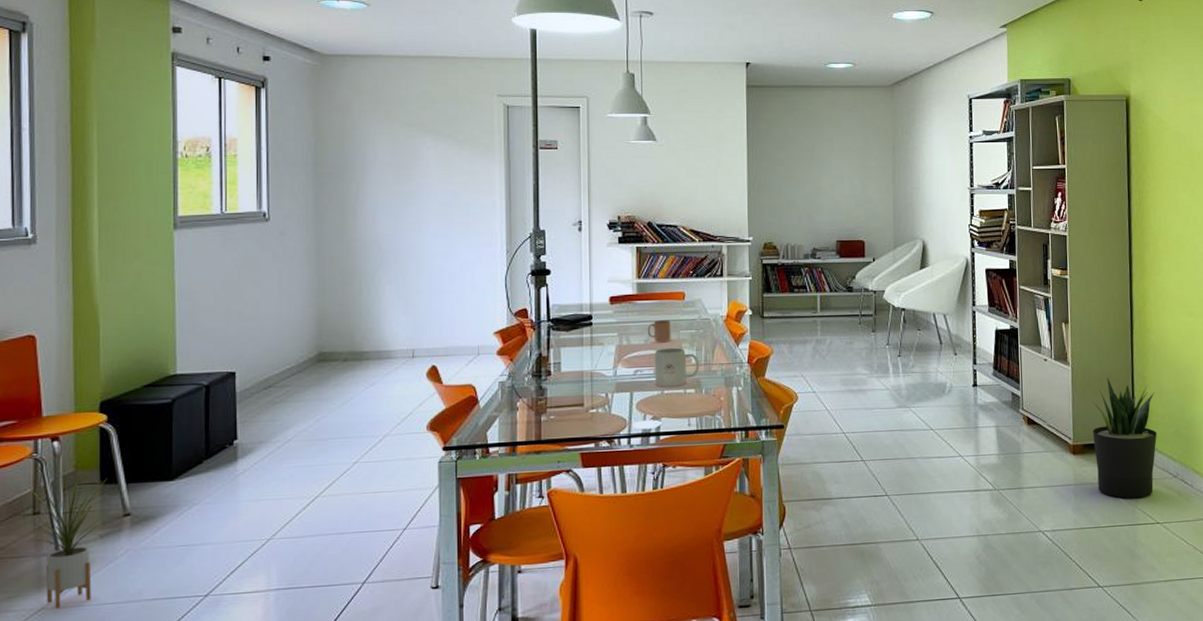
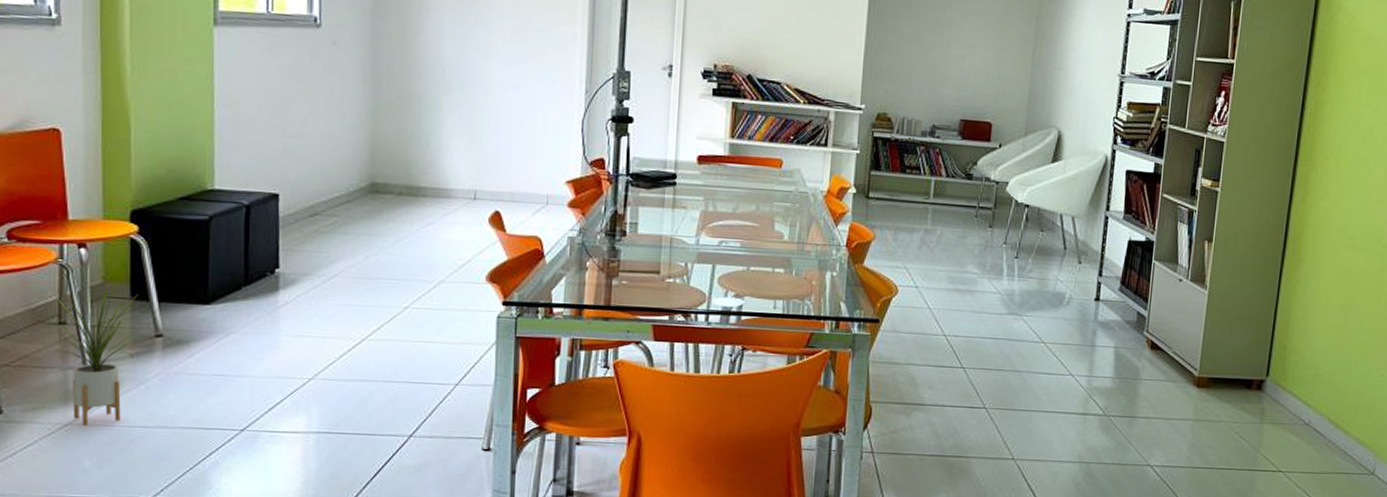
cup: present [647,320,671,343] -> none [736,187,764,214]
mug: present [654,347,700,388] -> none [740,219,793,265]
planter: present [1092,377,1158,499] -> none [1219,307,1298,443]

